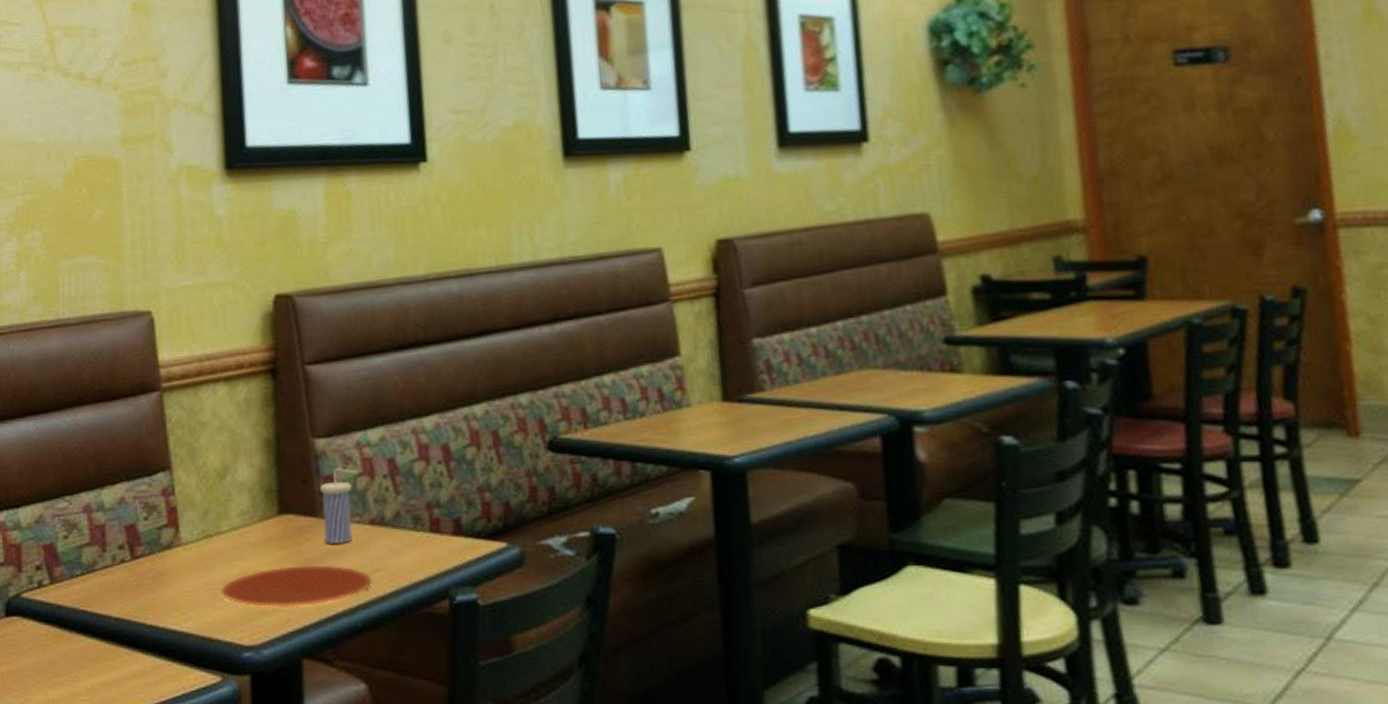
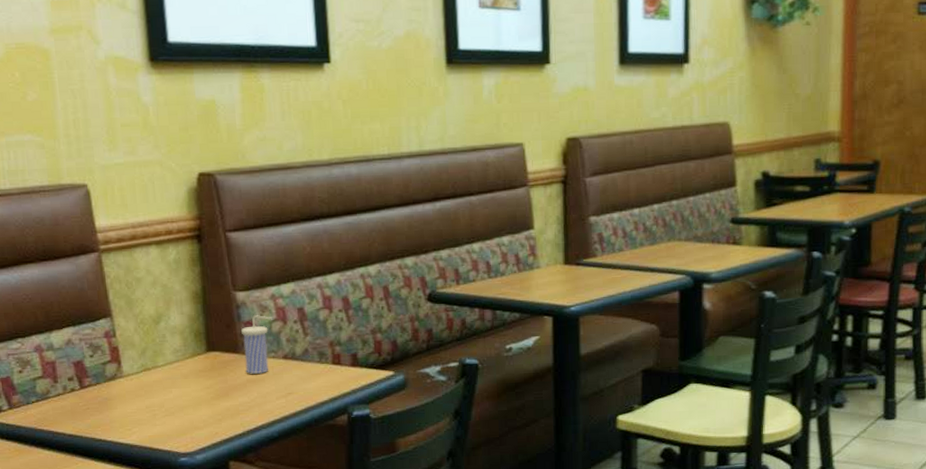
plate: present [220,564,372,608] -> none [159,390,286,424]

